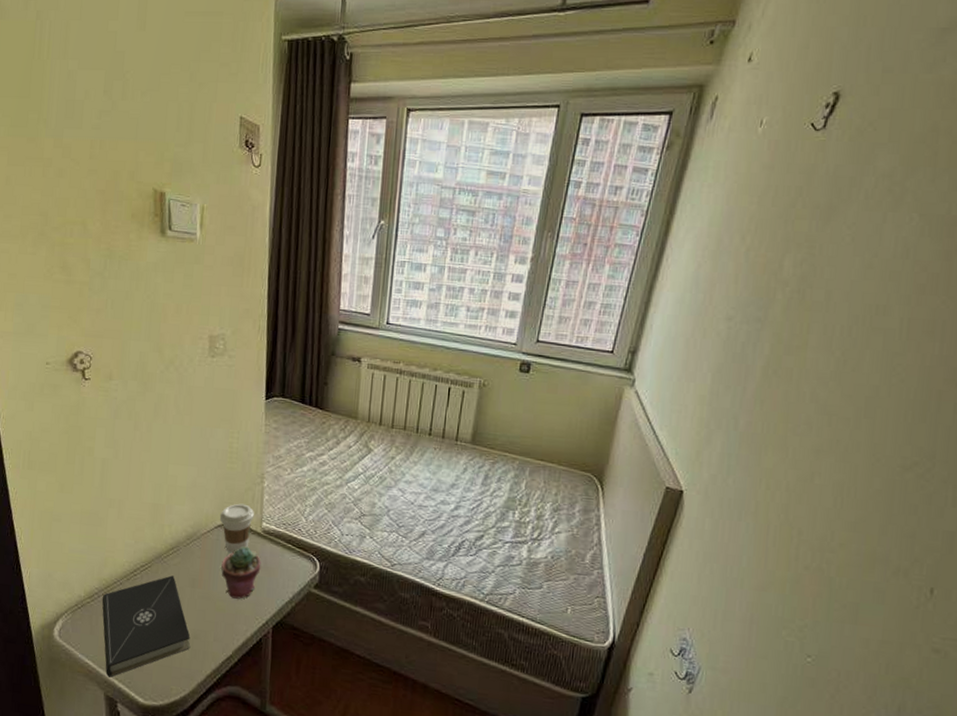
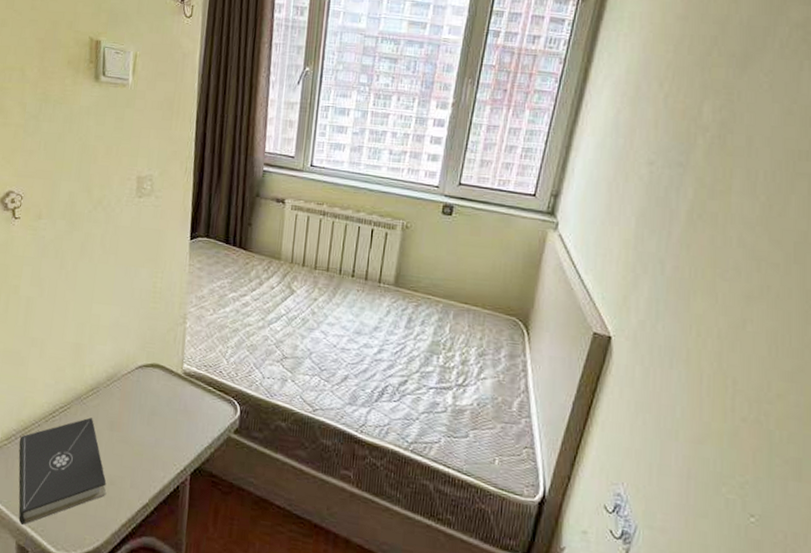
coffee cup: present [219,503,254,554] -> none [140,344,176,396]
potted succulent: present [221,546,262,599] -> none [140,388,181,444]

